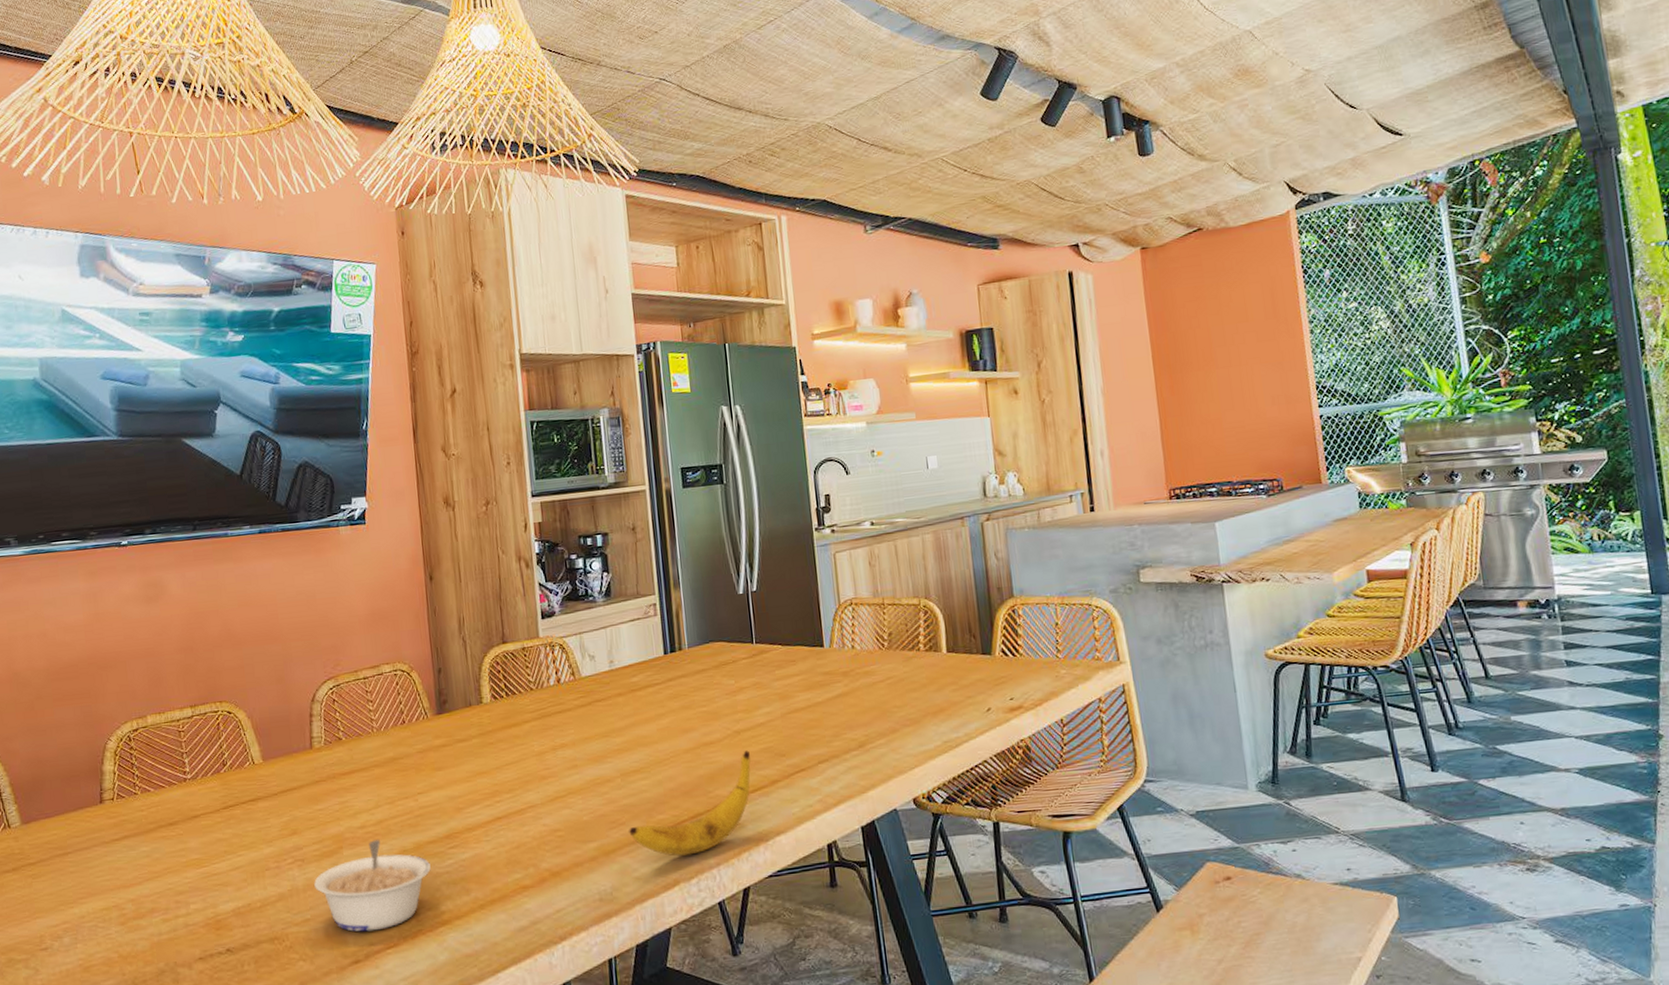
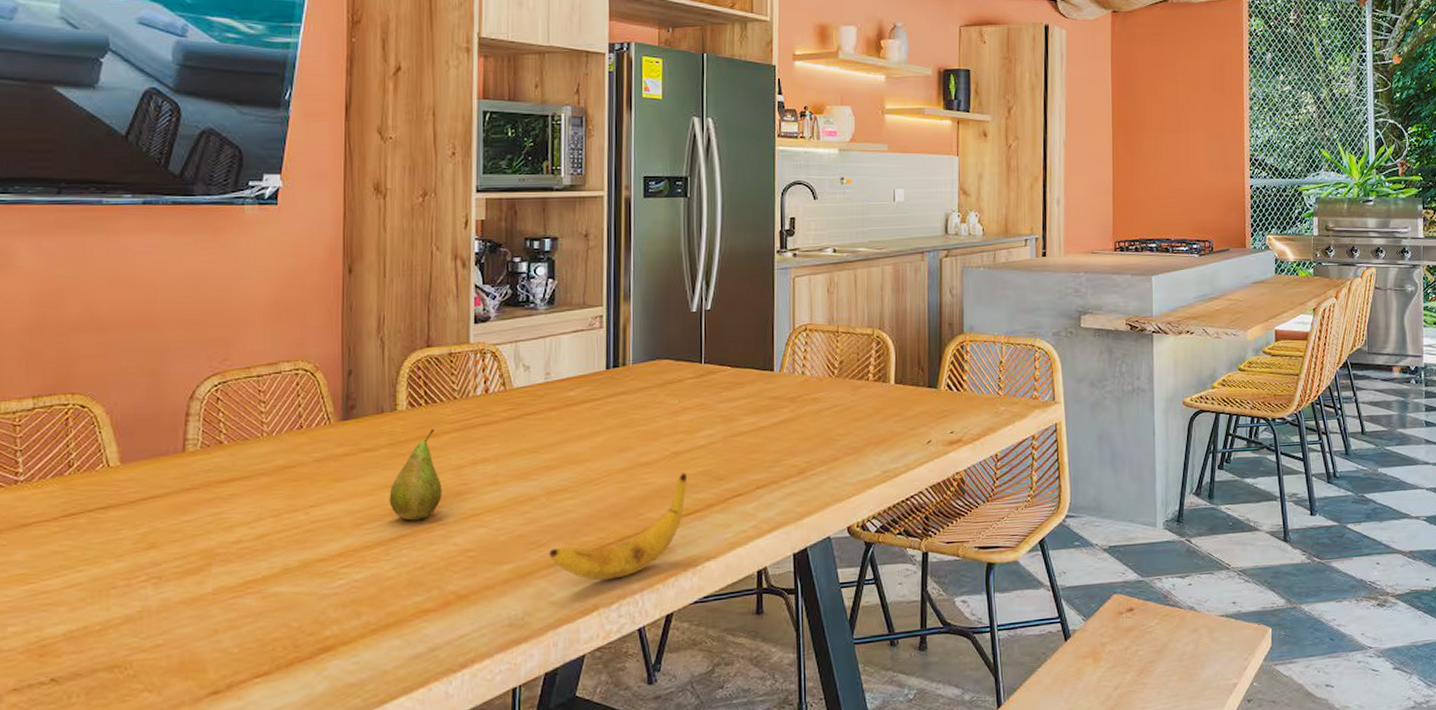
legume: present [313,840,431,932] -> none [170,556,317,660]
fruit: none [483,718,529,804] -> present [389,429,442,521]

